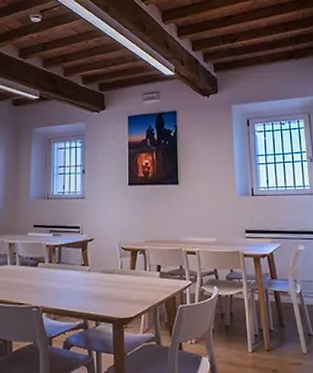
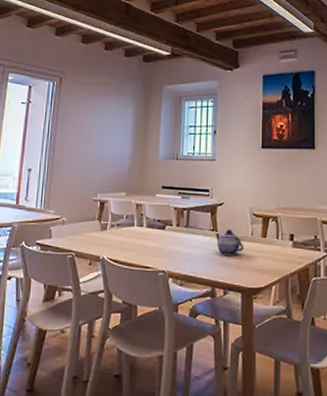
teapot: none [86,263,114,288] -> present [215,229,244,255]

